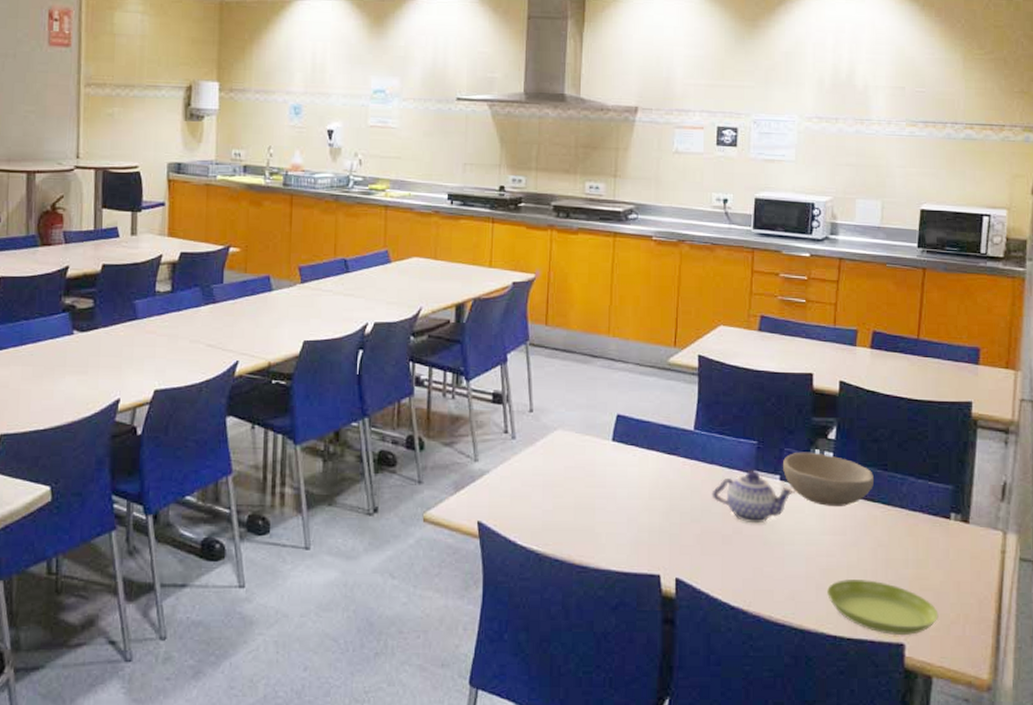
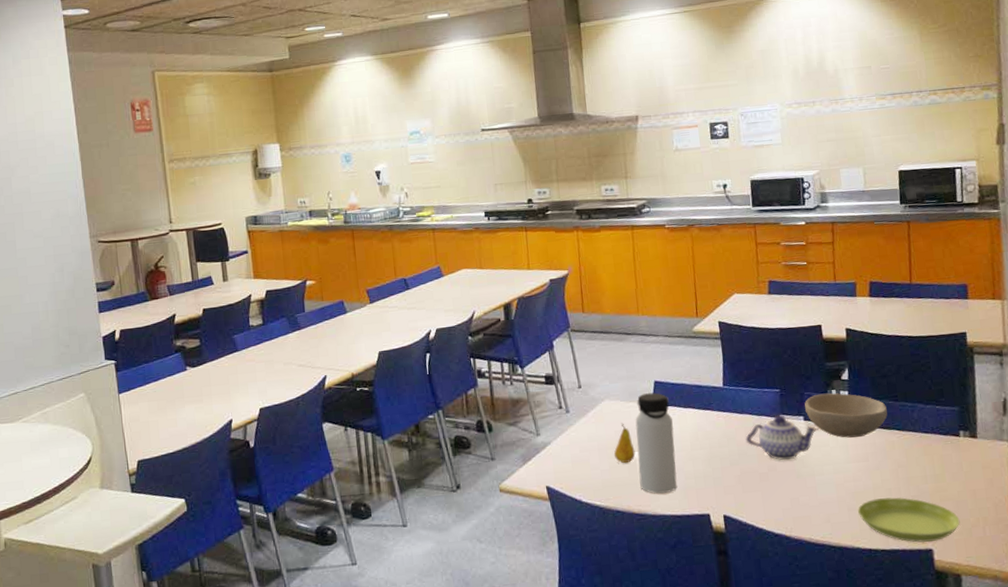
fruit: none [561,458,585,506] -> present [614,423,636,464]
water bottle: none [586,427,632,545] -> present [635,392,678,494]

